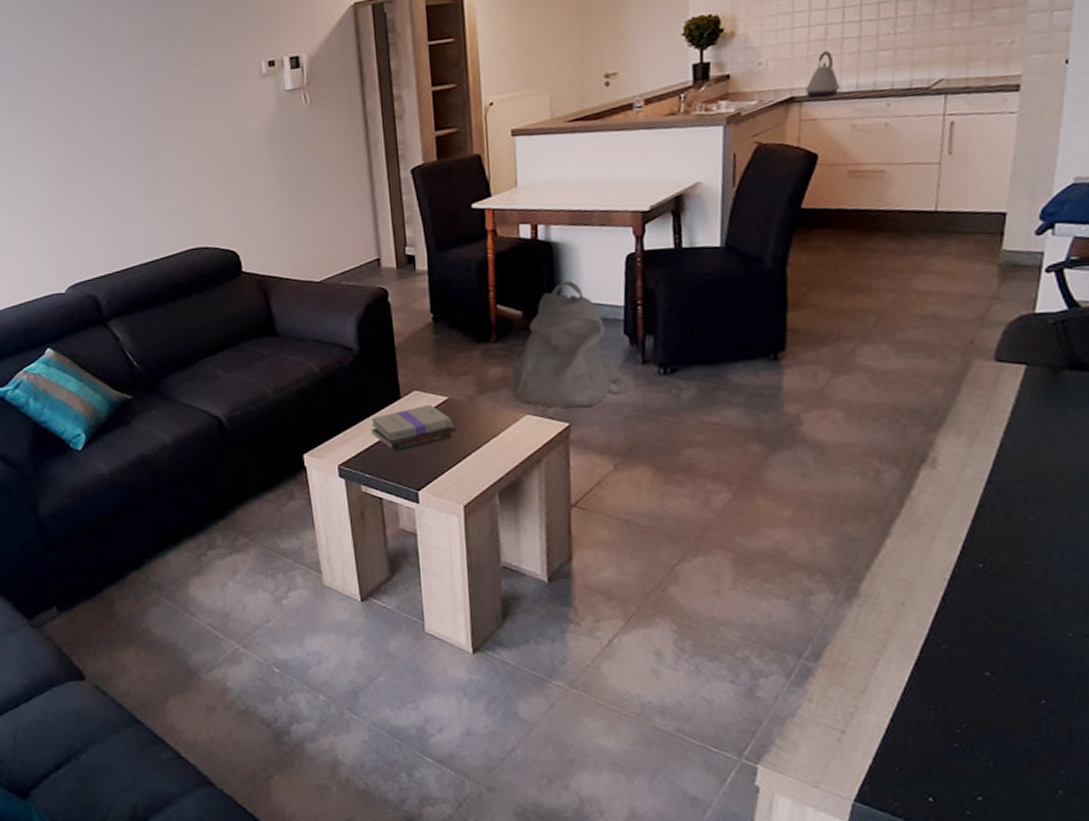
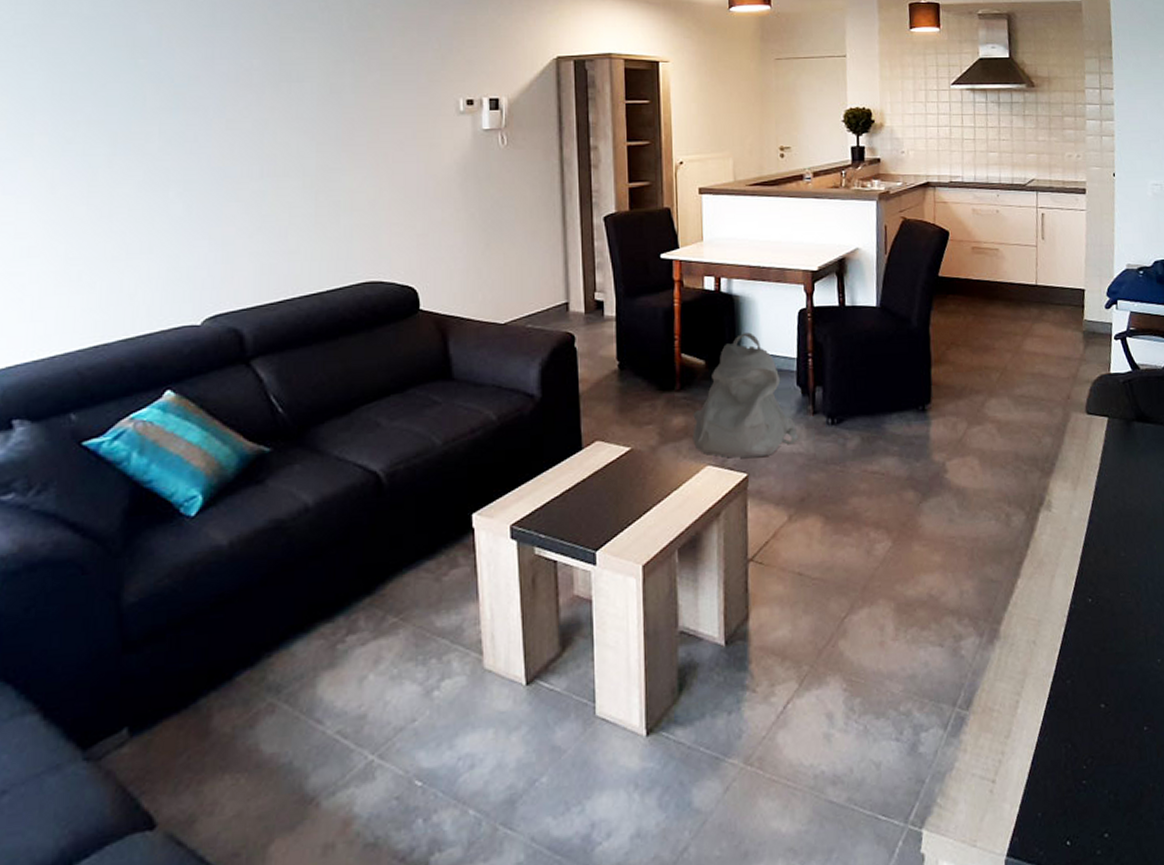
books: present [370,404,457,452] -> none [548,455,639,508]
kettle: present [805,50,840,99] -> none [937,147,963,186]

